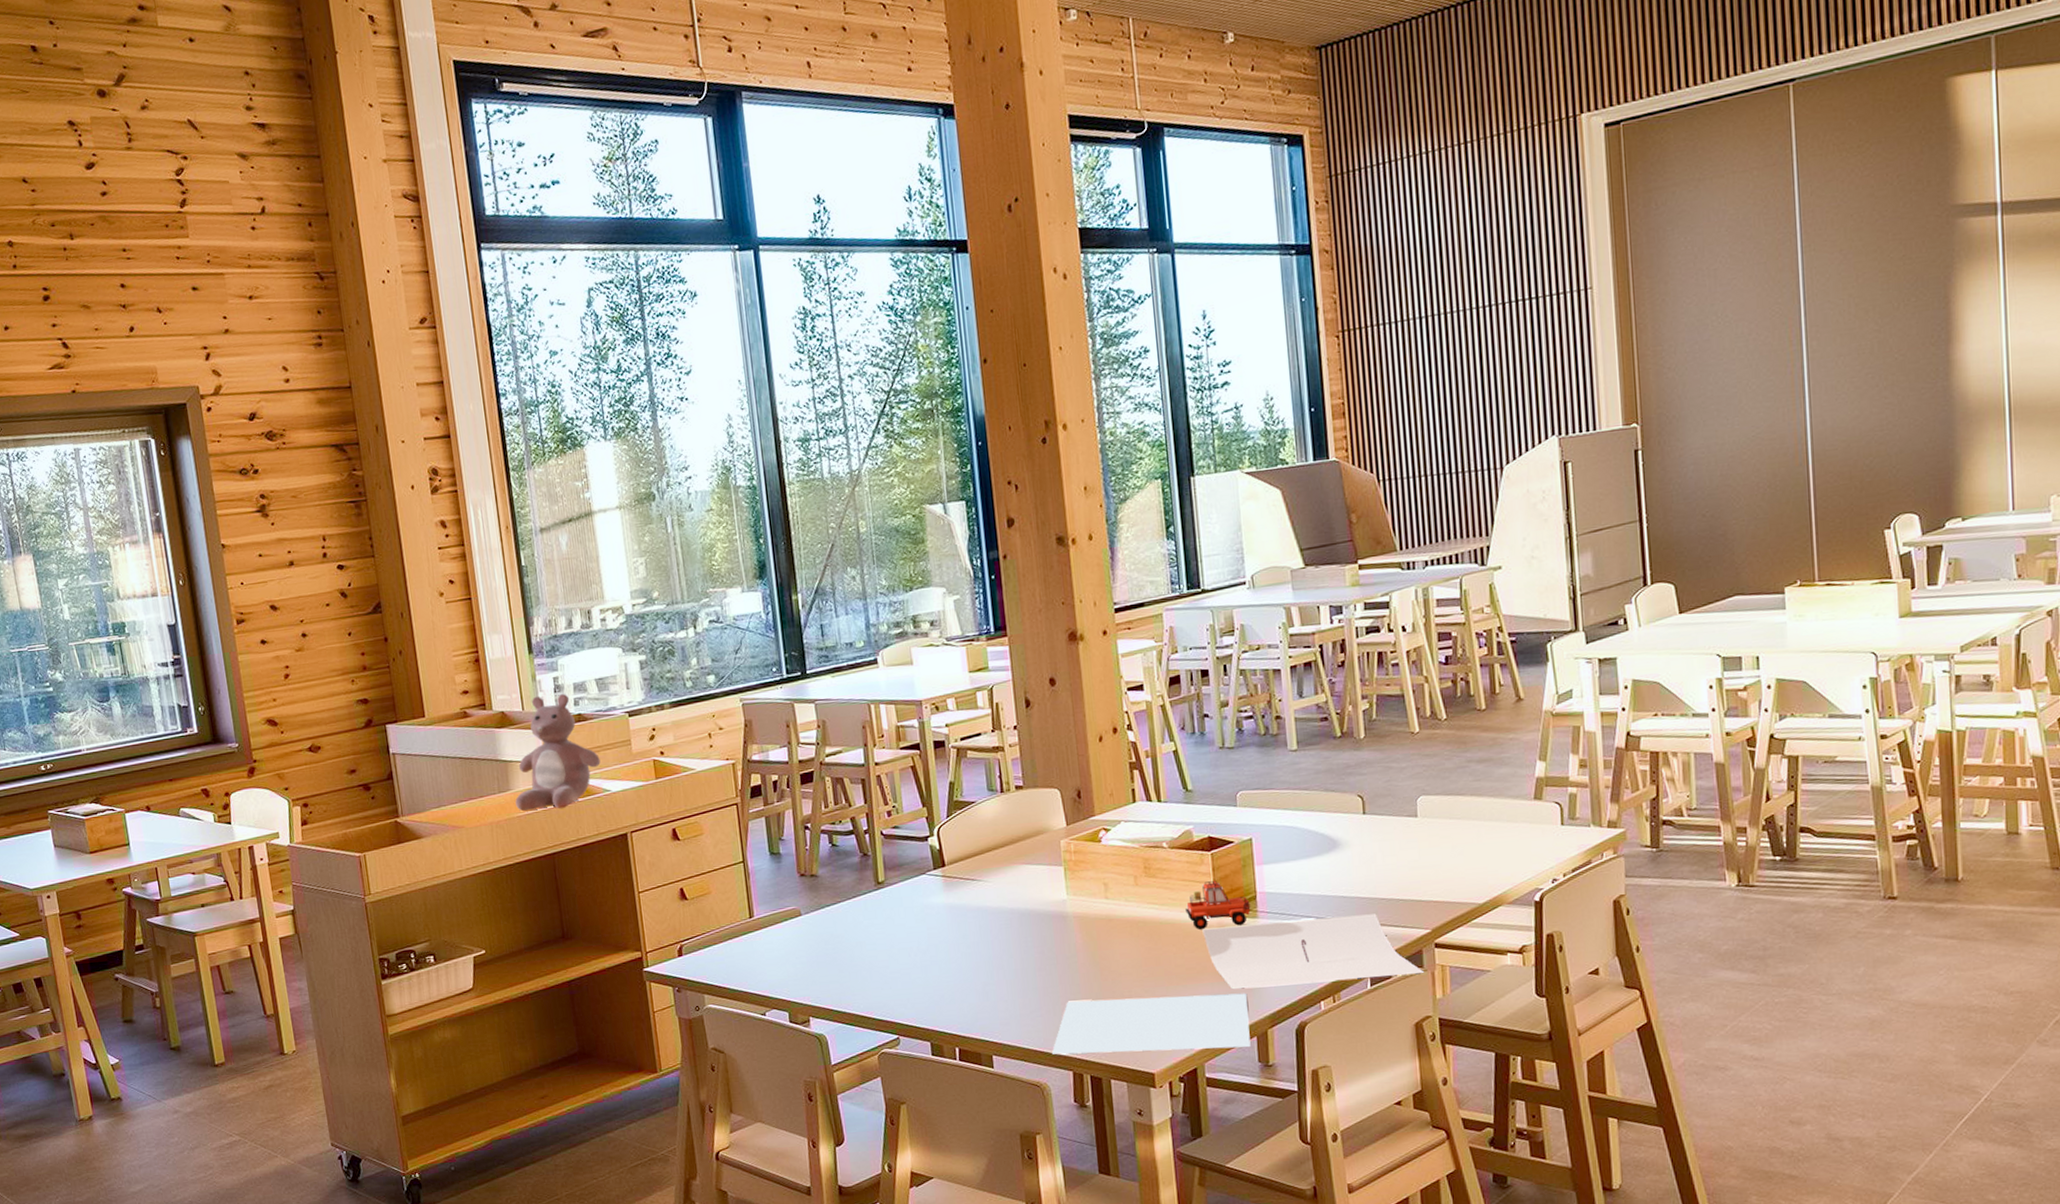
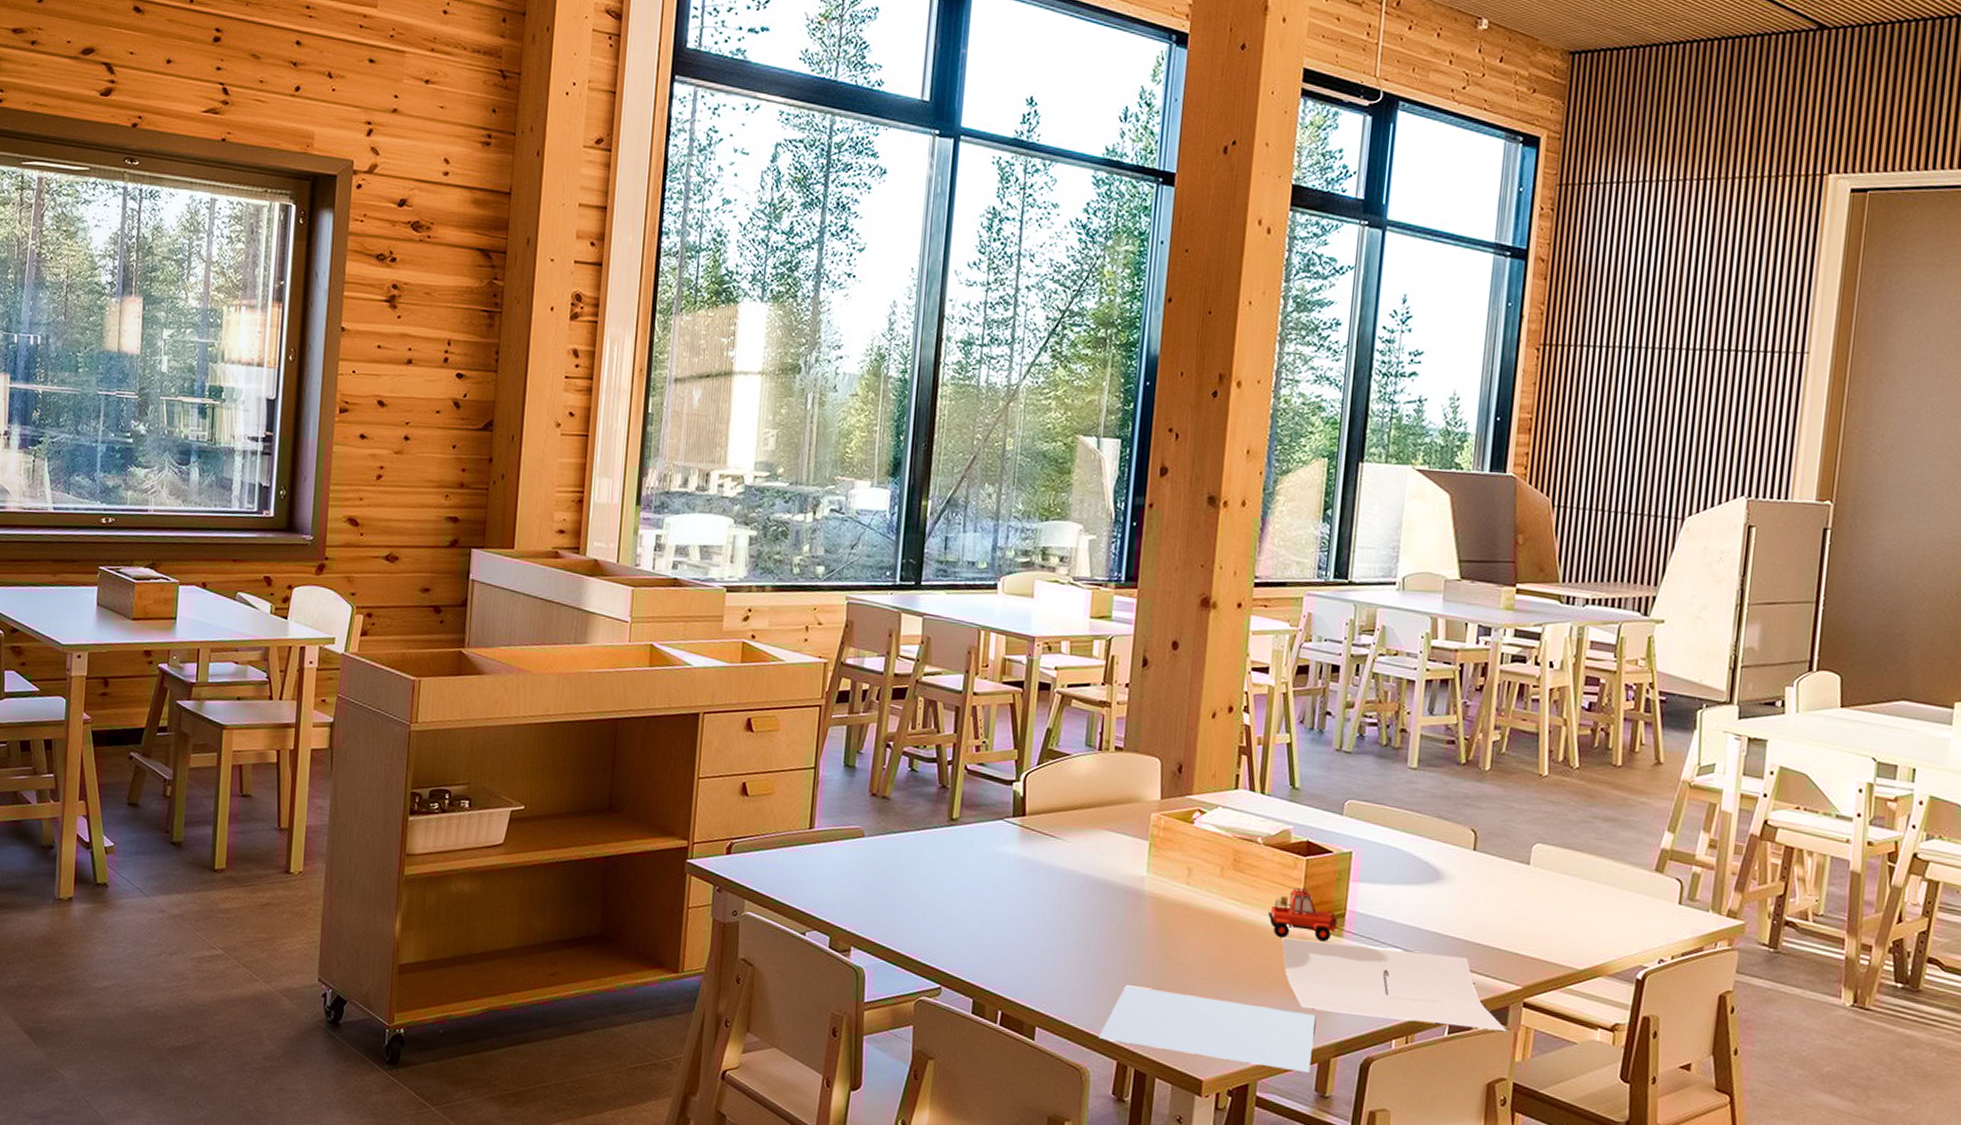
stuffed animal: present [515,694,601,812] -> none [589,550,687,674]

